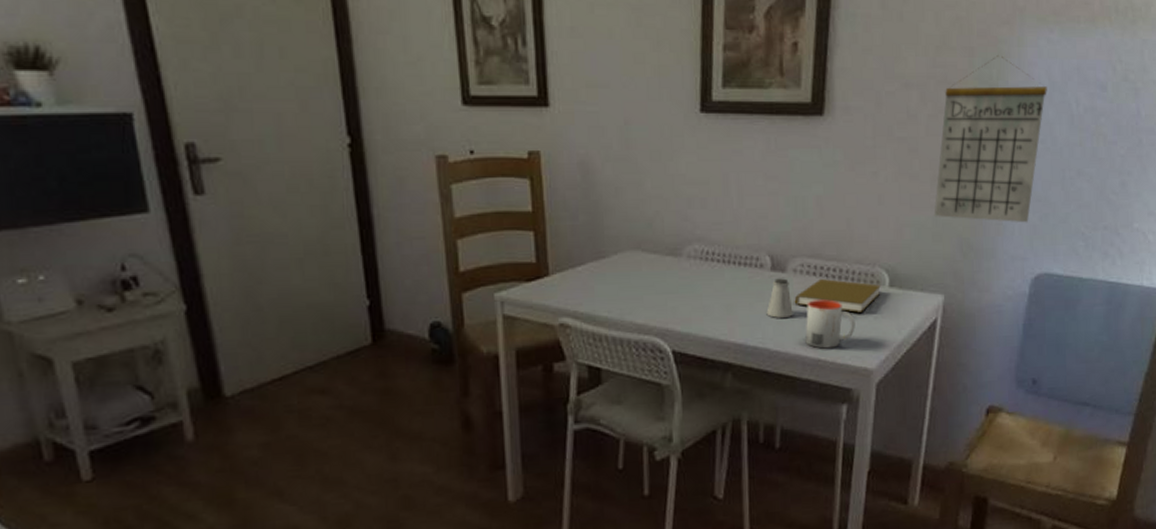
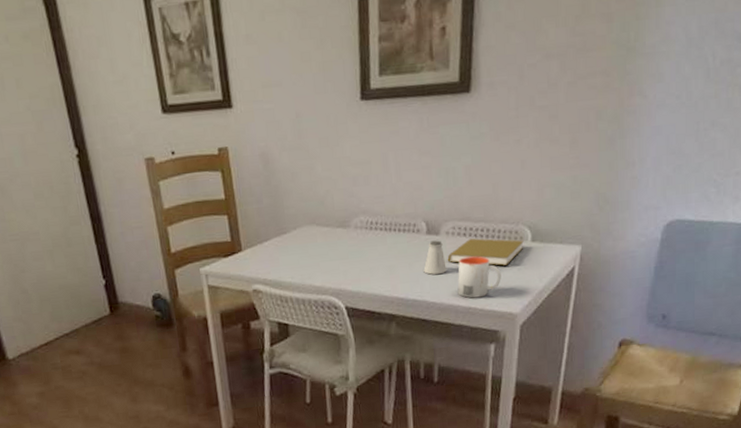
calendar: present [934,55,1047,223] -> none [572,18,684,176]

